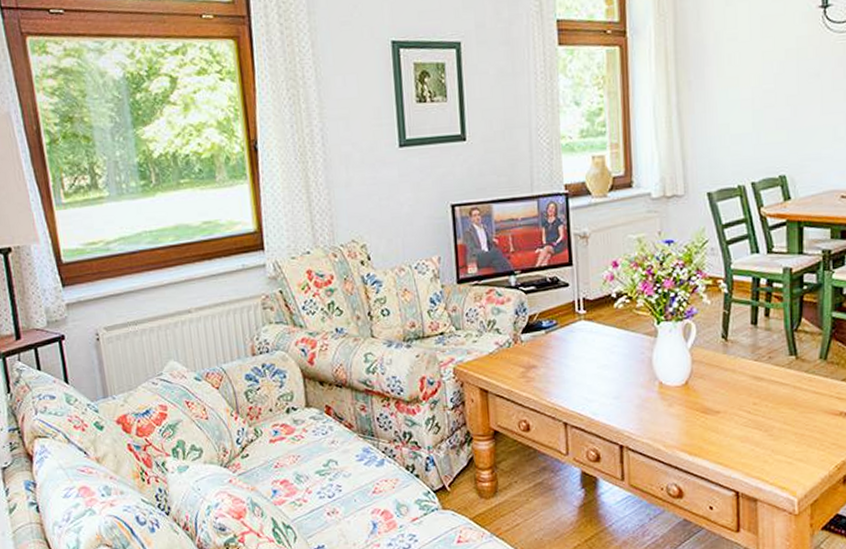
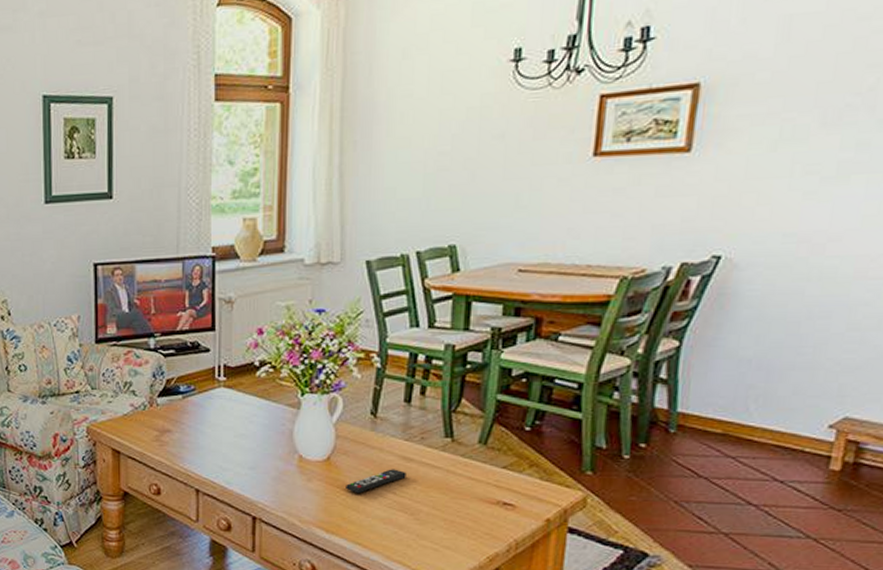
remote control: none [704,388,758,414] -> present [346,469,407,493]

